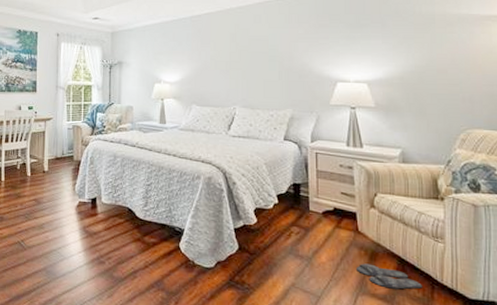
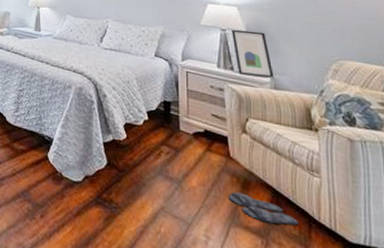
picture frame: none [361,106,403,152] -> present [232,29,274,78]

